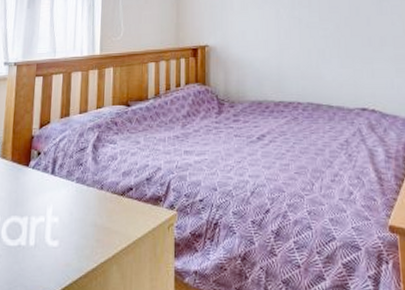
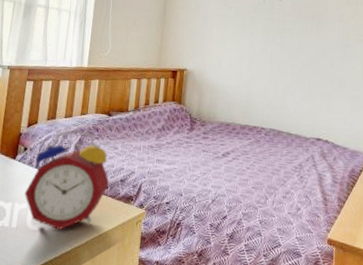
alarm clock: none [41,126,135,245] -> present [24,129,110,231]

